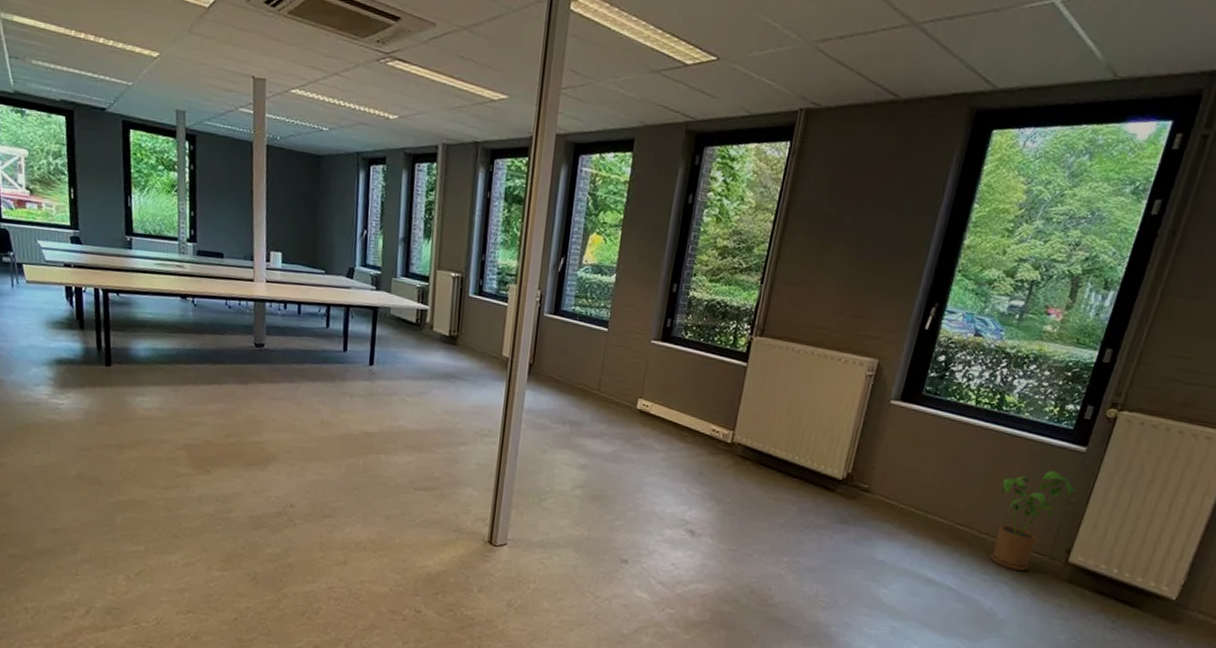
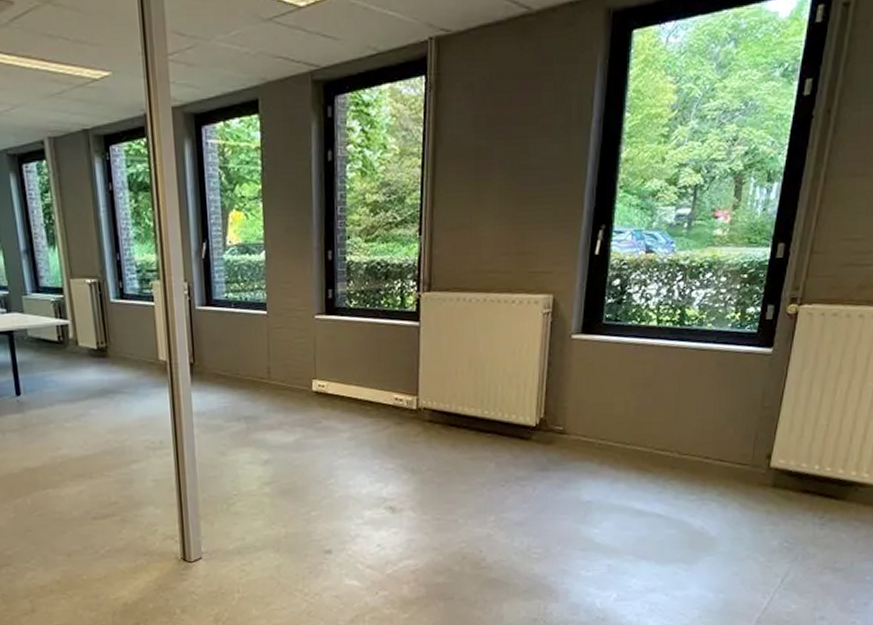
house plant: present [990,471,1079,571] -> none [694,378,771,485]

